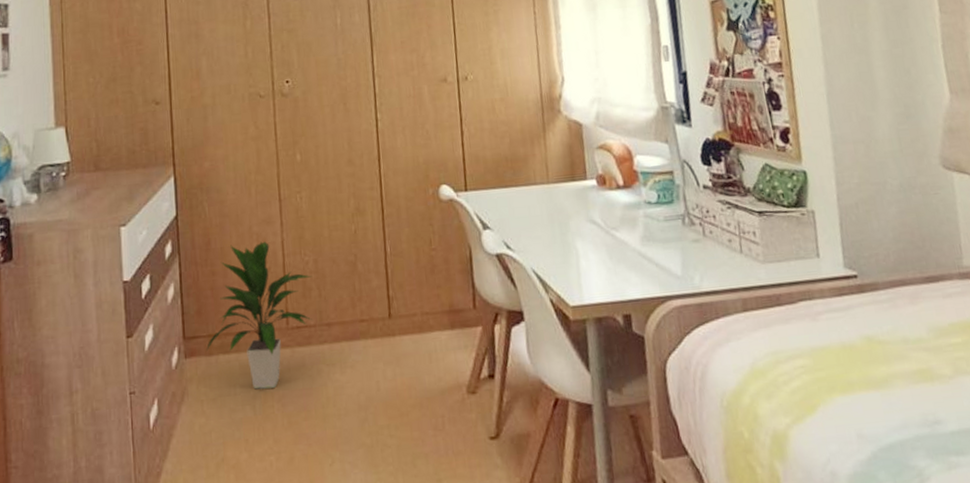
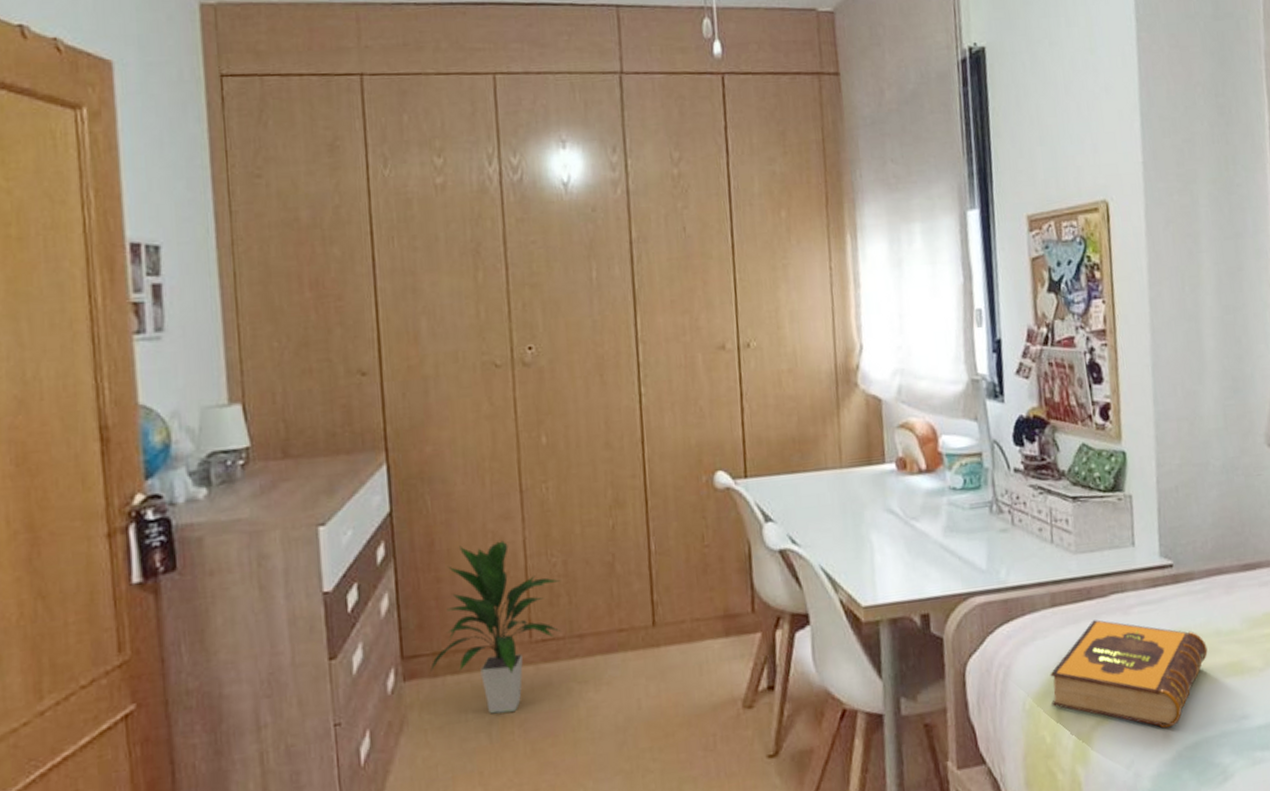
hardback book: none [745,324,897,430] -> present [1050,619,1208,729]

